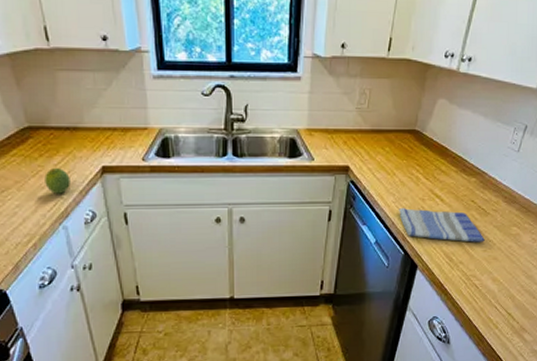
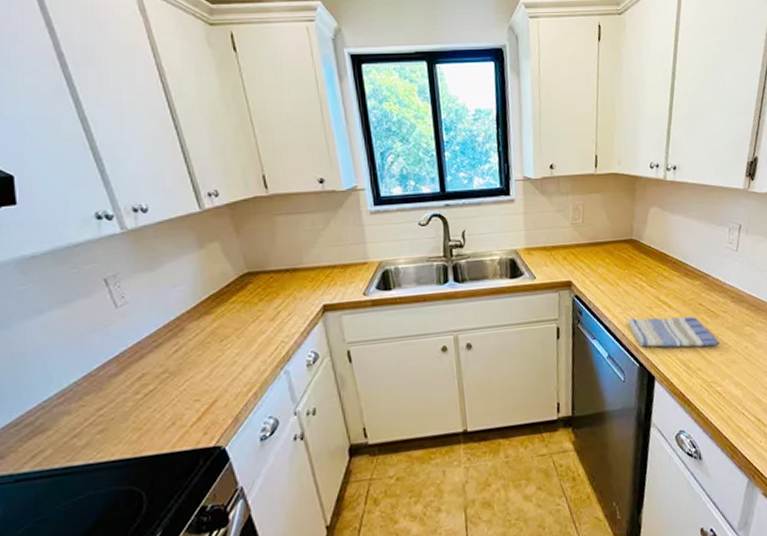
fruit: present [45,168,71,194] -> none [265,311,291,338]

